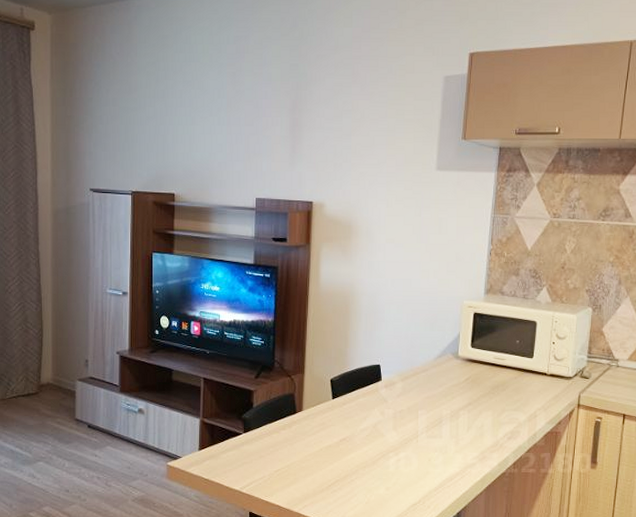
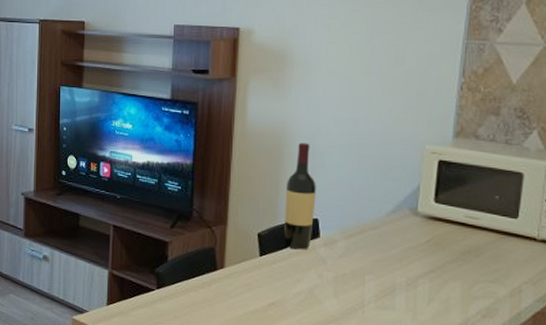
wine bottle: none [352,300,378,392] -> present [284,142,316,250]

